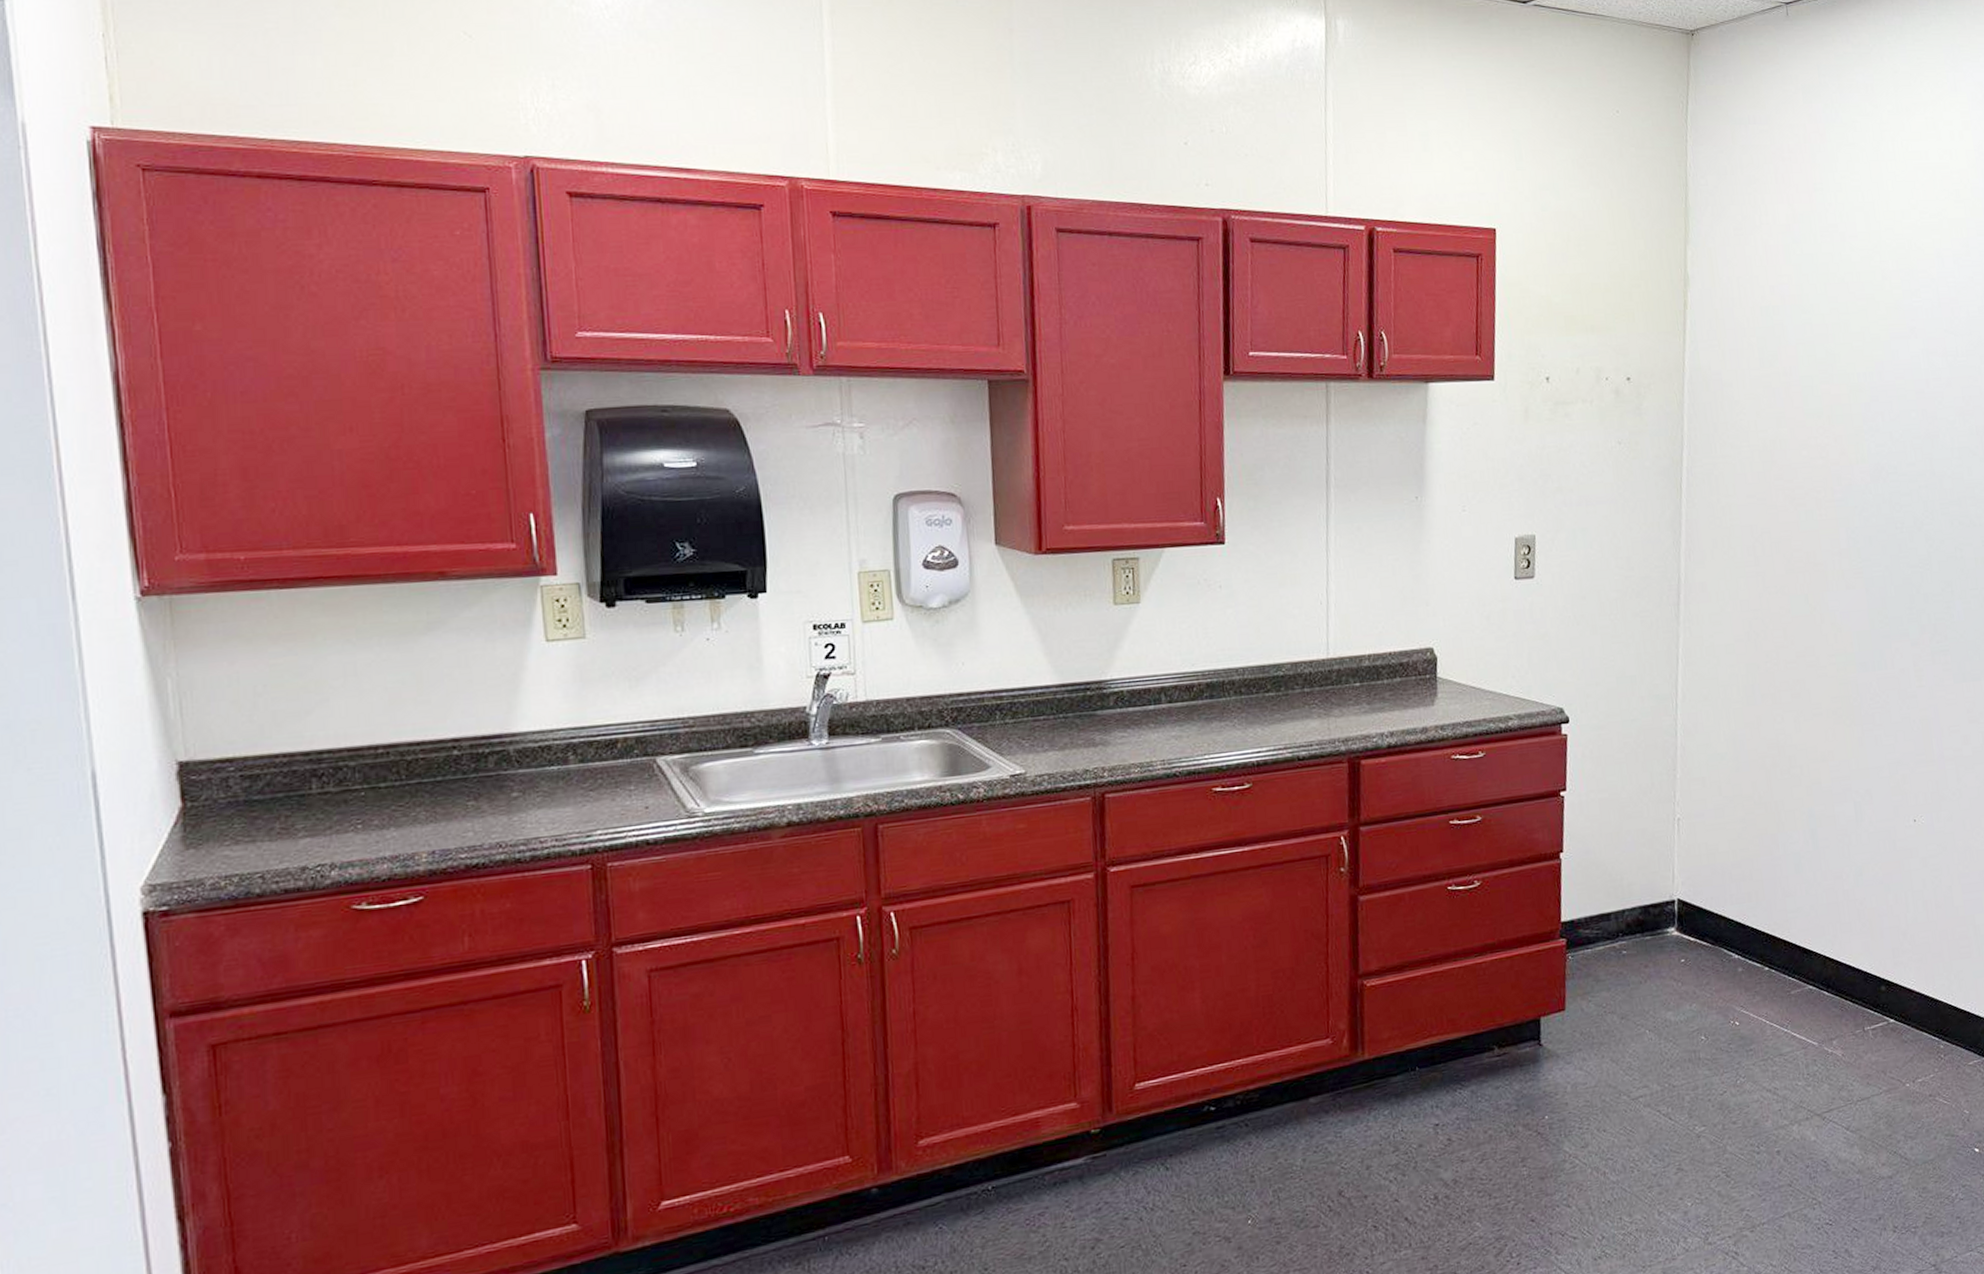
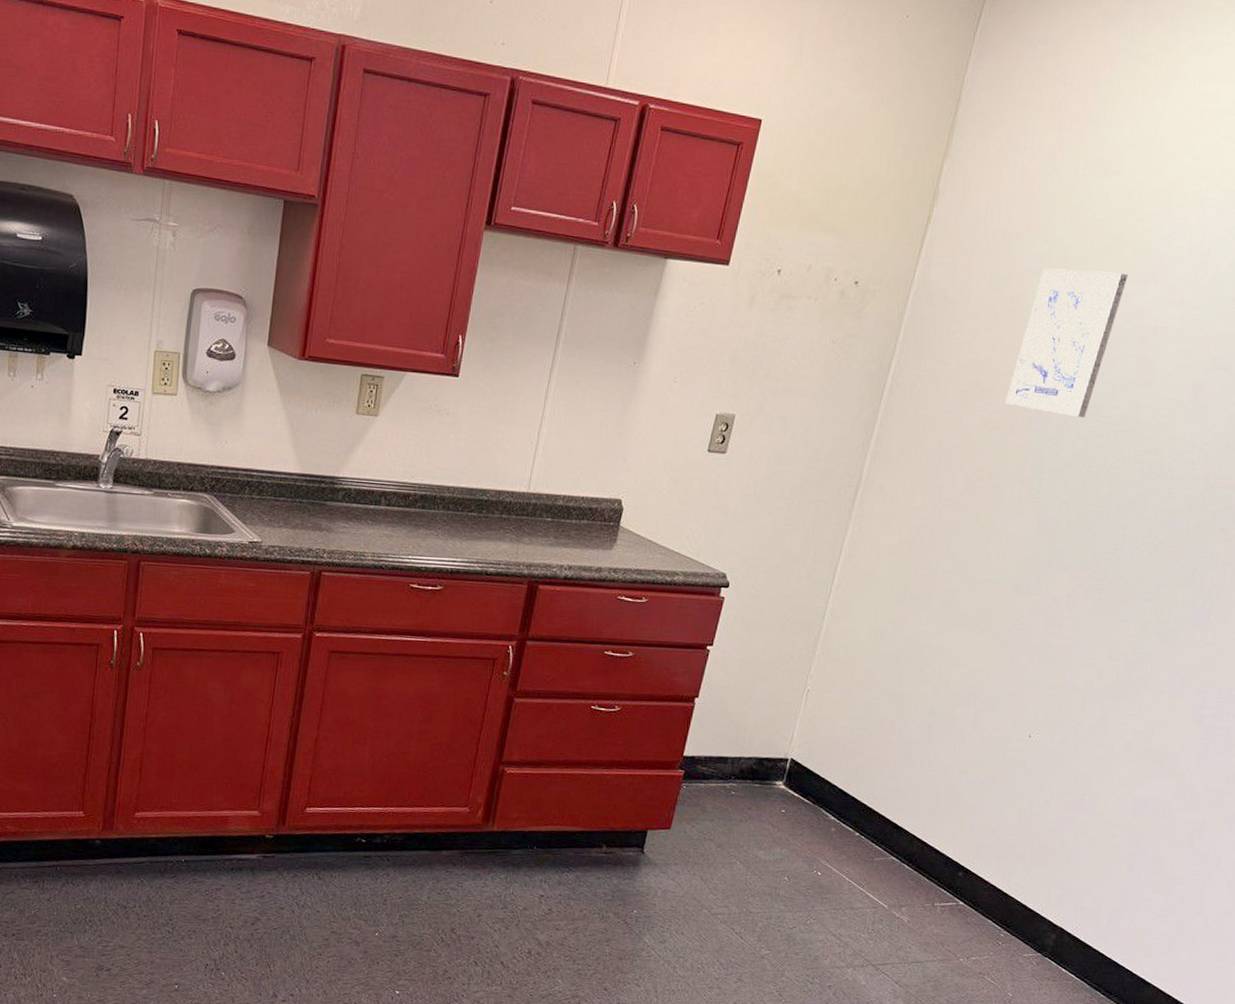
wall art: none [1803,331,1889,480] -> present [1005,268,1128,417]

